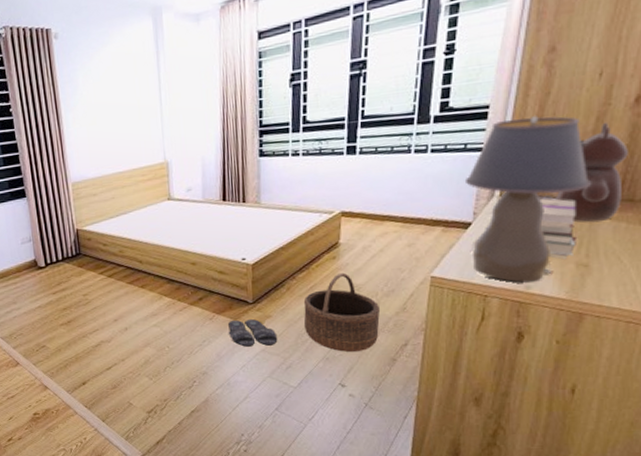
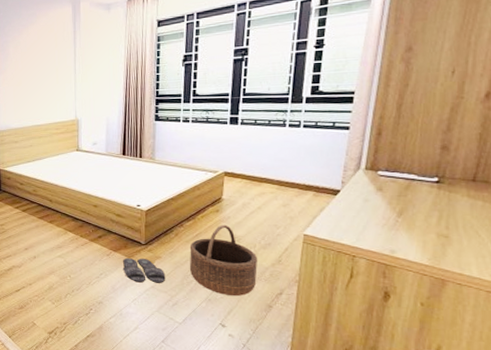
table lamp: present [464,116,591,283] -> none [333,103,448,247]
teddy bear: present [539,122,628,223] -> none [401,112,481,199]
books: present [539,198,578,260] -> none [401,174,438,230]

